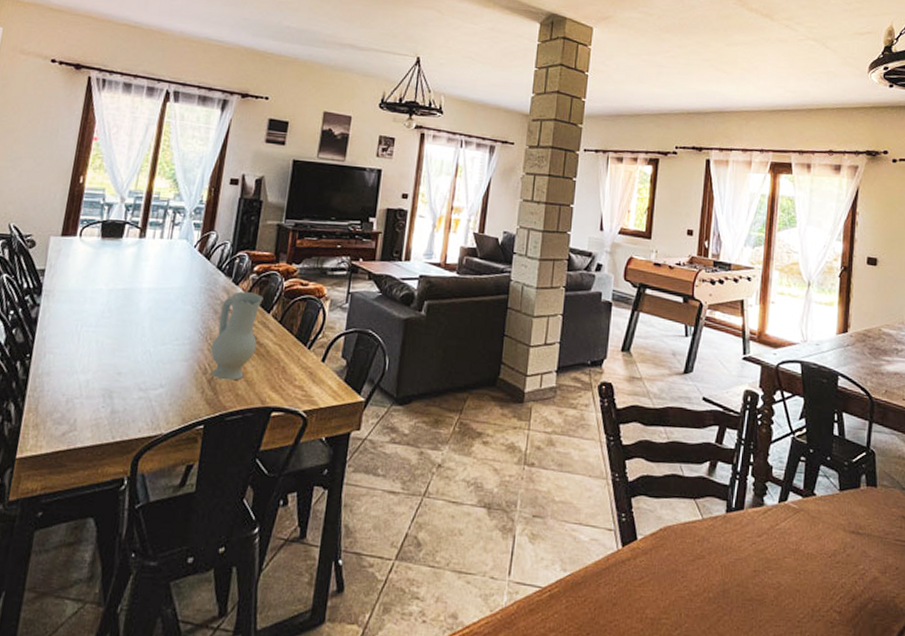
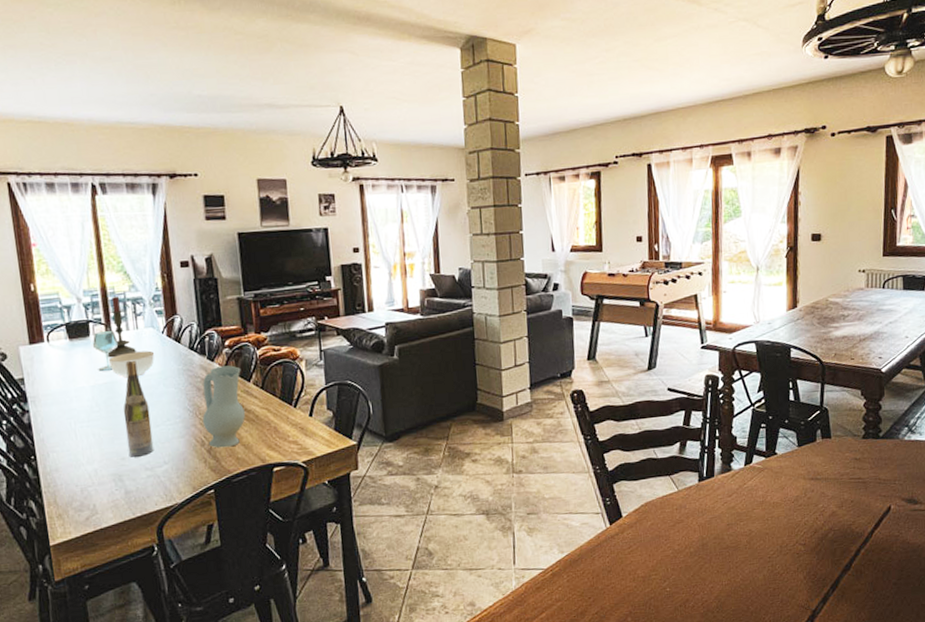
wine glass: none [121,235,149,276] -> present [92,331,119,371]
wine bottle: none [126,269,162,374] -> present [123,360,154,457]
bowl: none [133,261,182,288] -> present [108,350,155,378]
candle: none [134,201,164,264] -> present [107,295,136,358]

